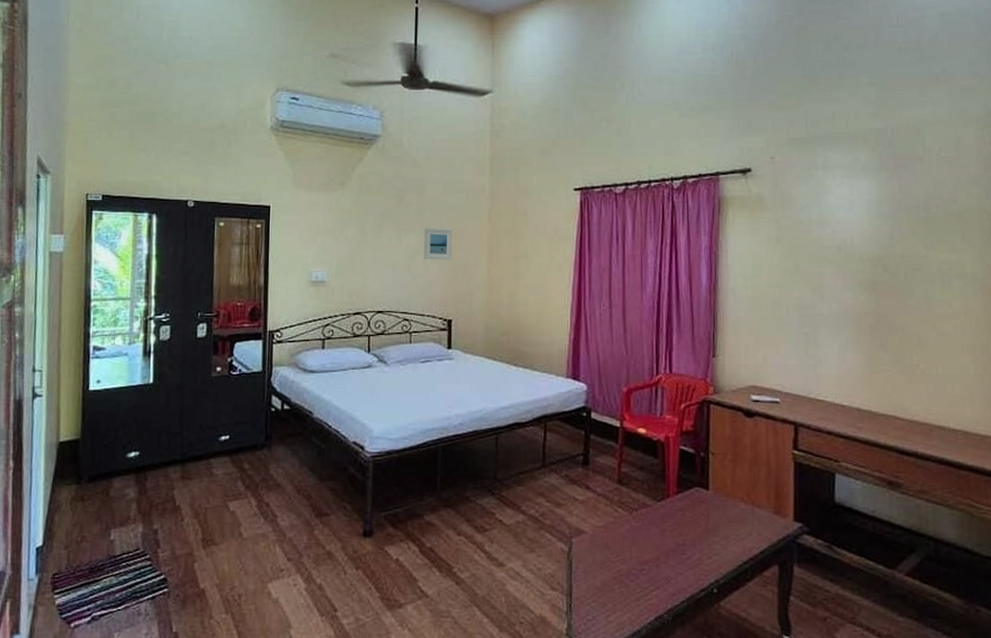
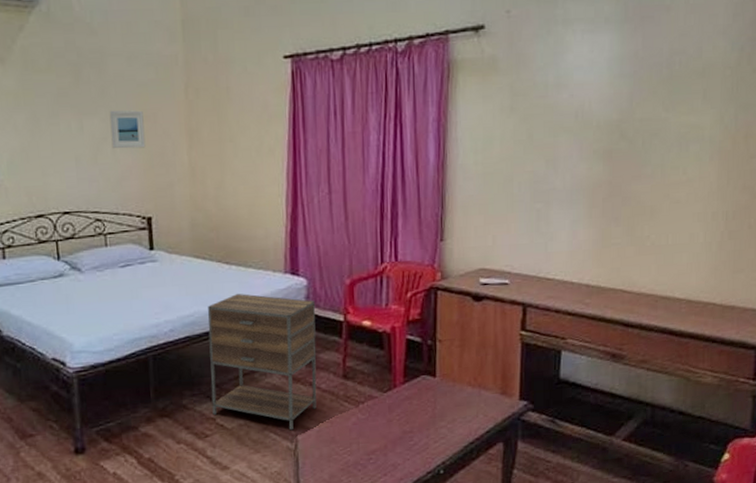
nightstand: none [493,394,594,532] -> present [207,294,317,431]

